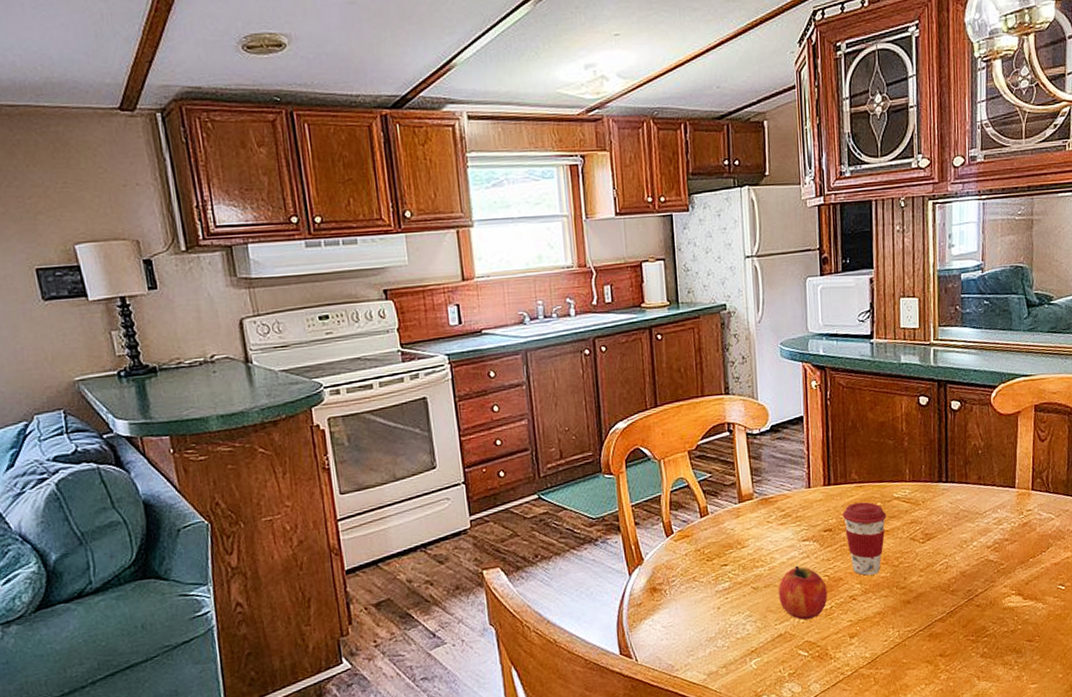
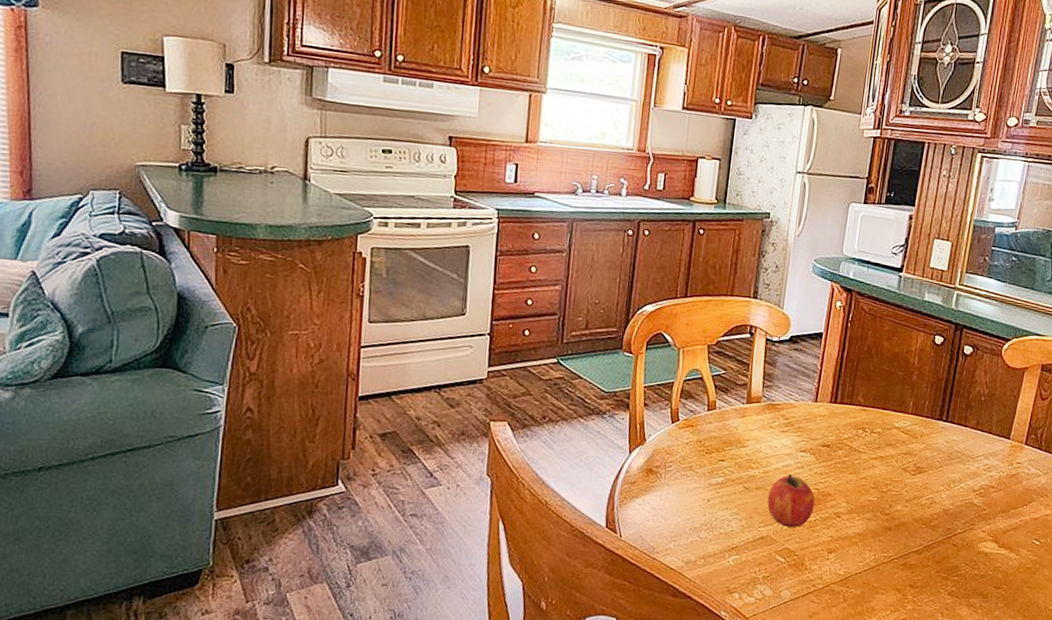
coffee cup: present [842,501,887,576] -> none [842,424,884,497]

